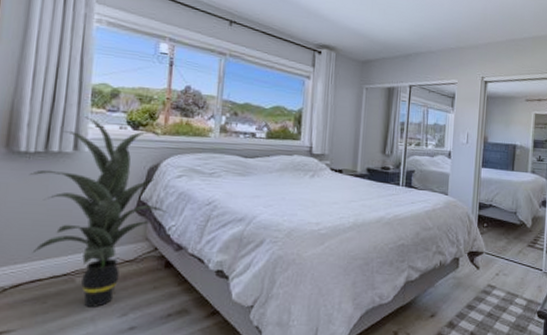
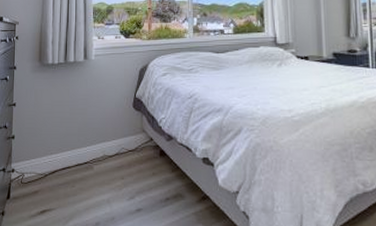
indoor plant: present [28,116,168,307] -> none [55,31,158,191]

